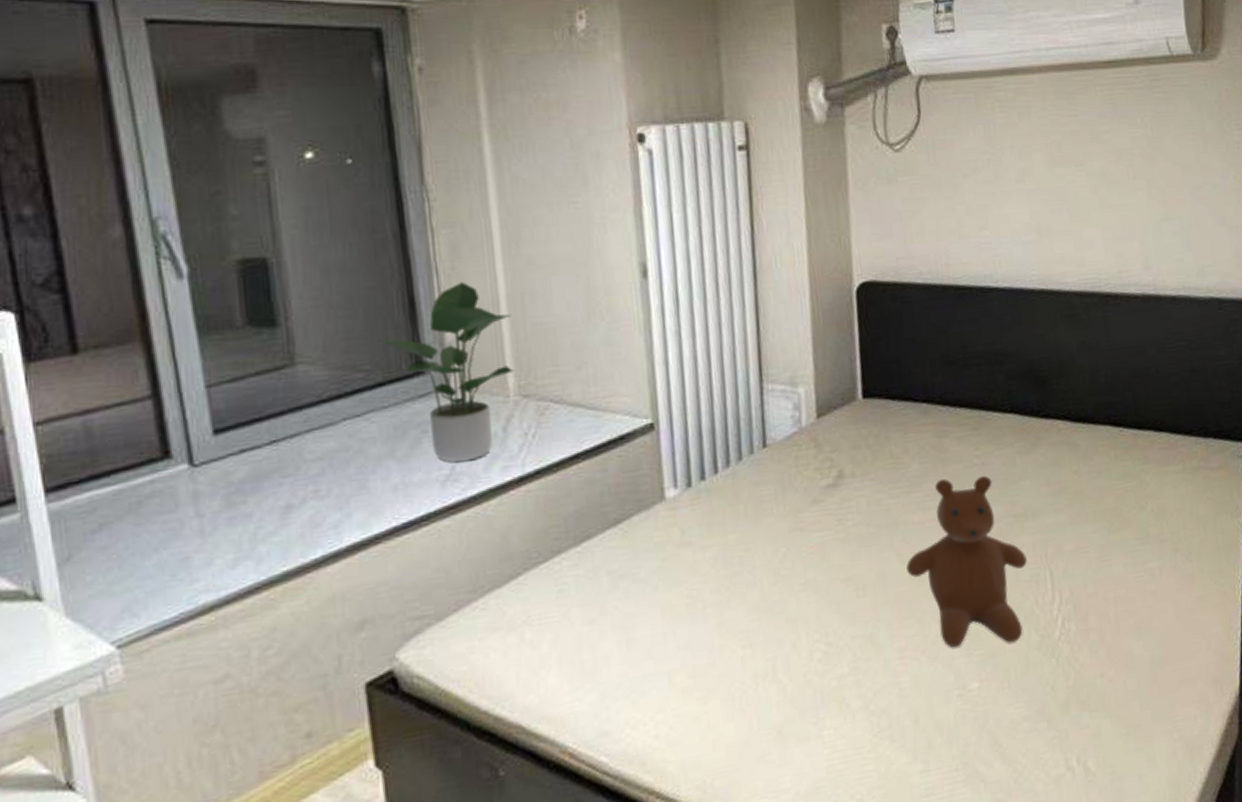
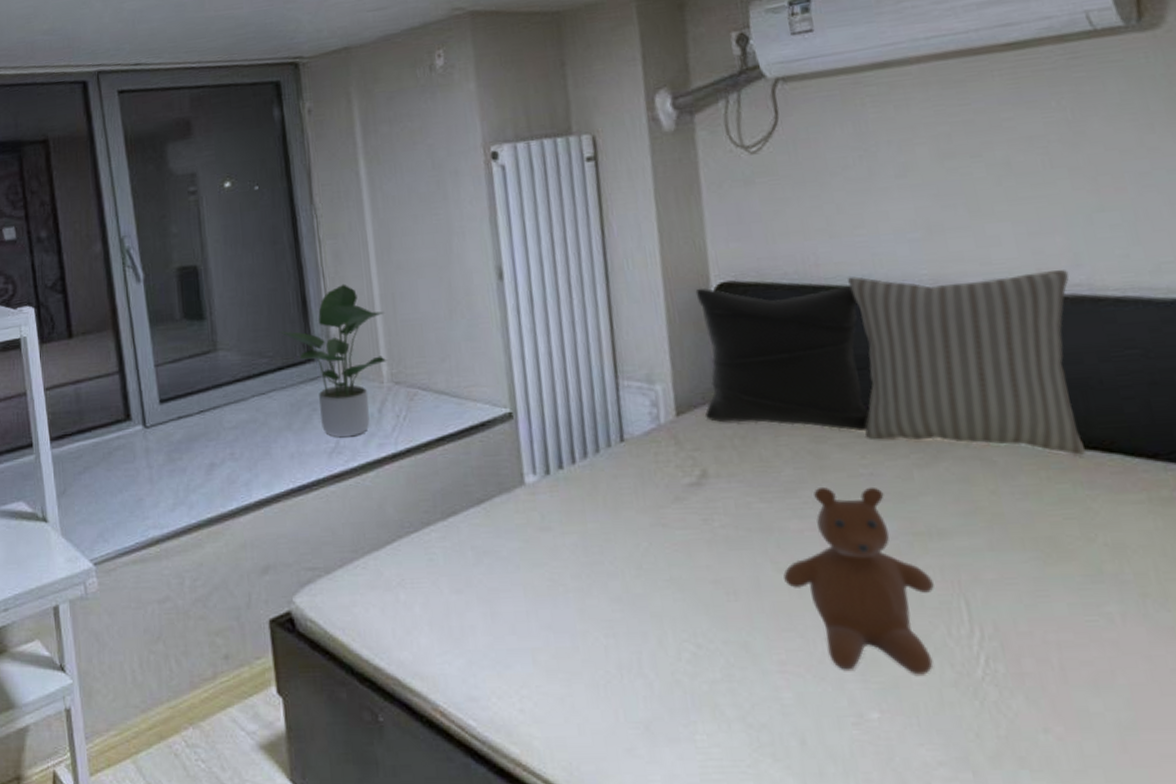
pillow: none [839,284,985,425] -> present [695,285,870,432]
pillow: none [972,272,1144,436] -> present [848,270,1087,455]

